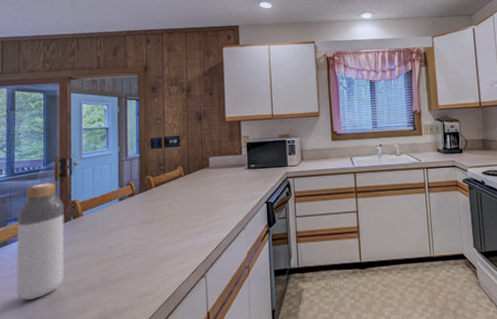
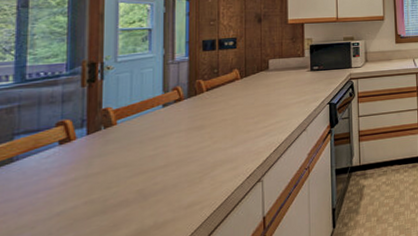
bottle: present [16,183,64,300] -> none [25,89,93,224]

